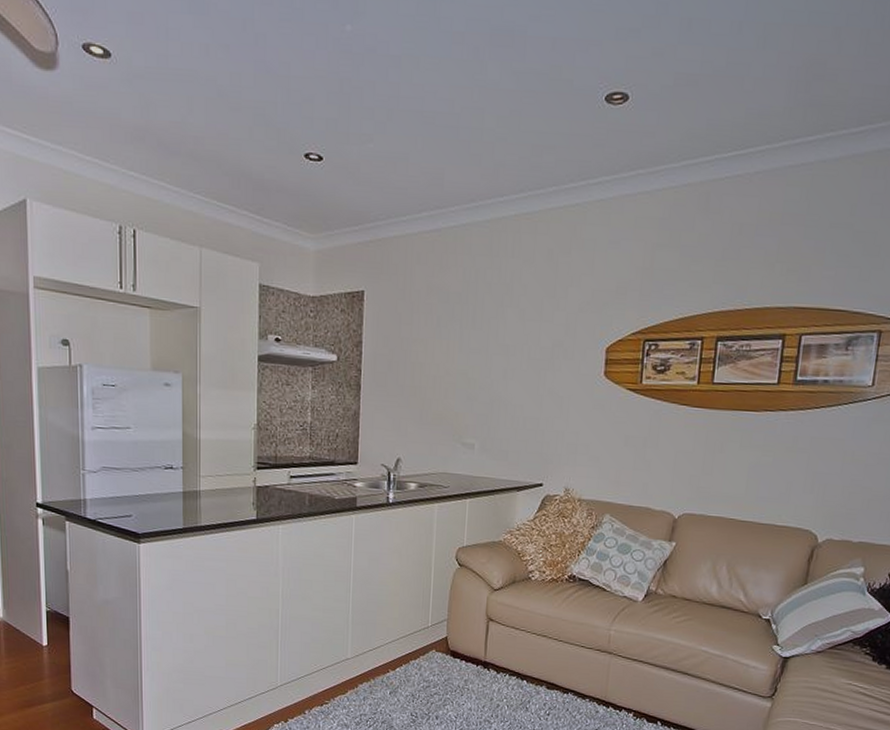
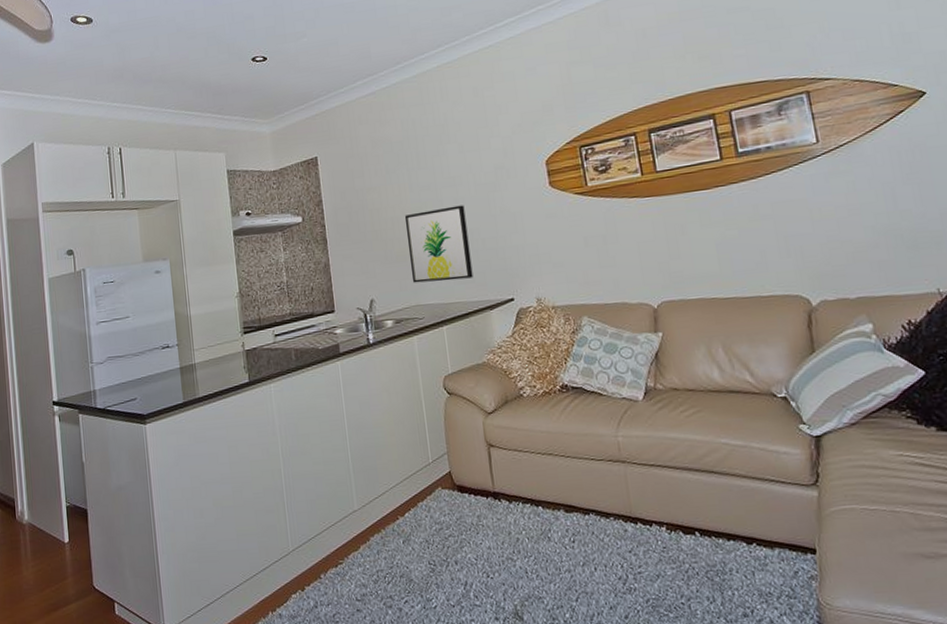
wall art: none [443,376,513,456] -> present [404,205,474,283]

